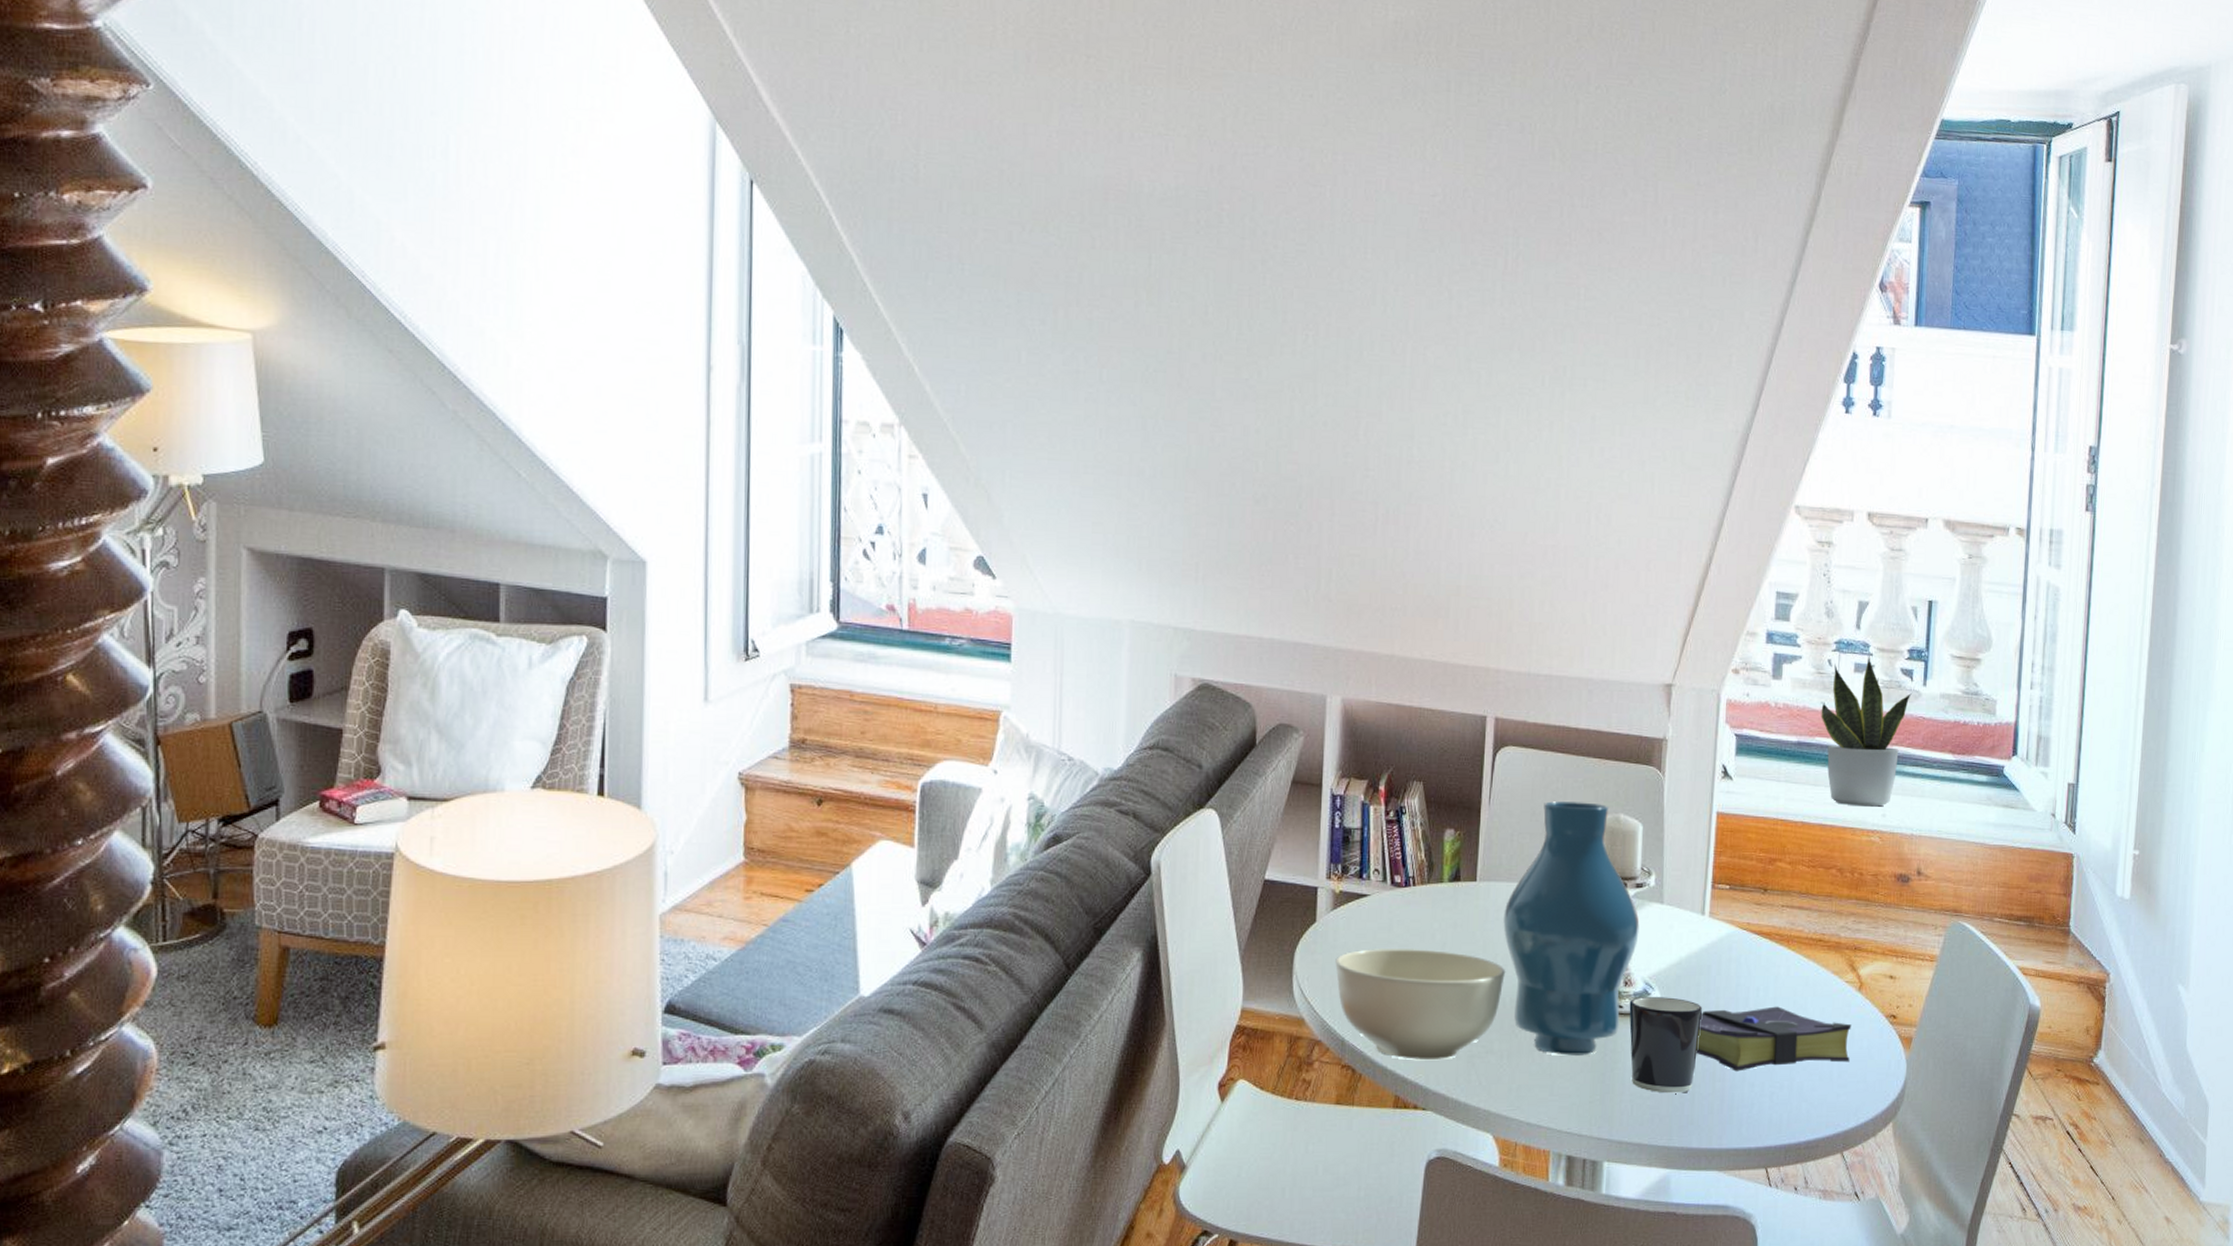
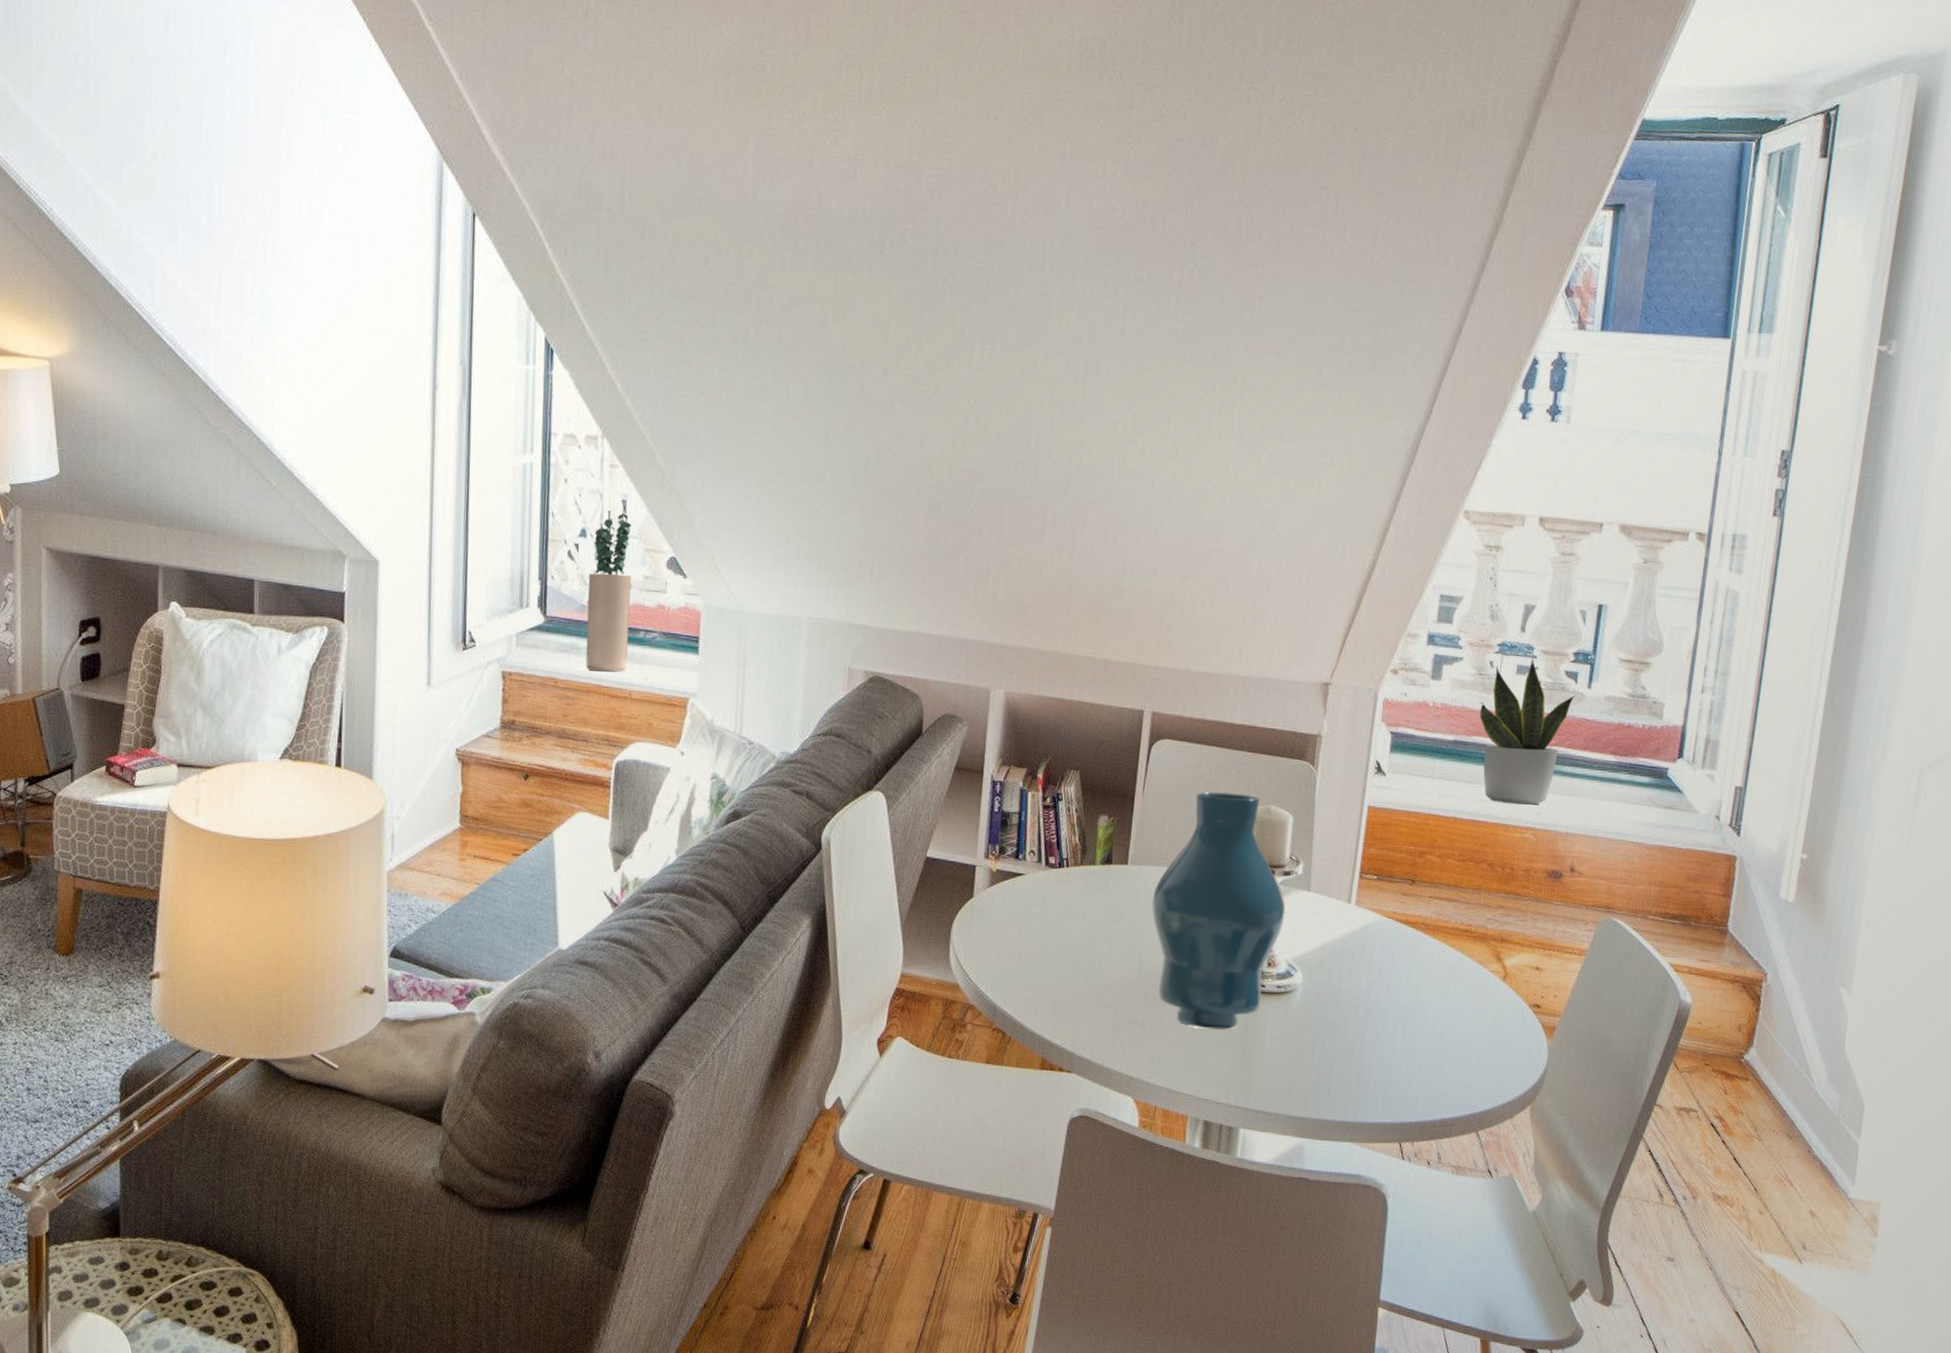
vase: none [885,500,934,683] -> present [585,506,632,672]
bowl: present [1335,949,1506,1059] -> none [990,923,1153,1027]
mug: present [1629,997,1703,1094] -> none [1270,978,1345,1069]
book: present [1696,1006,1852,1071] -> none [1335,991,1494,1051]

